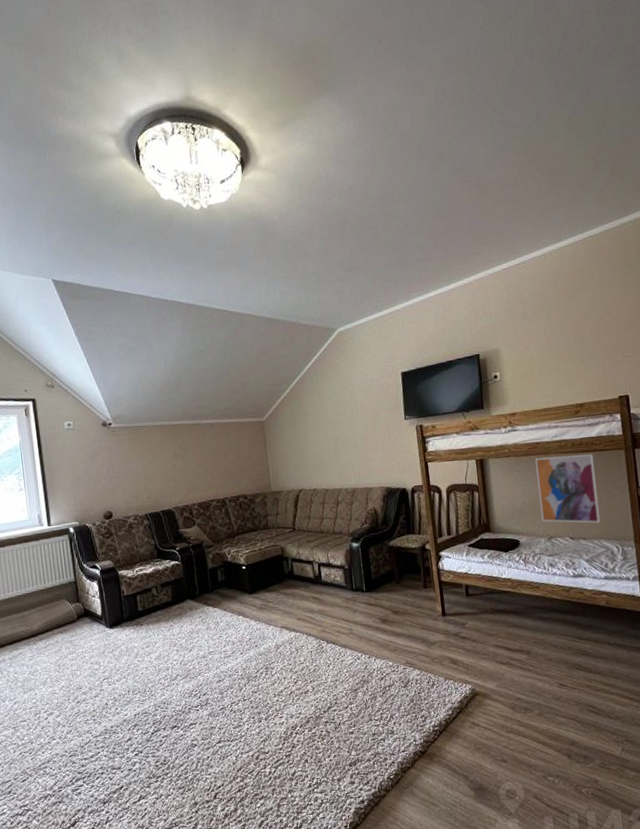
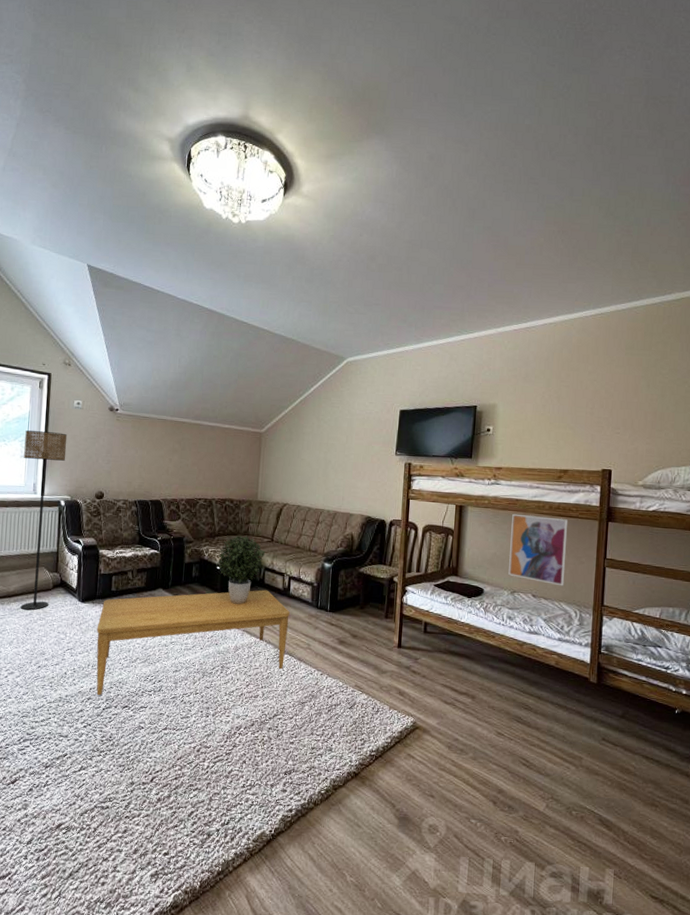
floor lamp: none [19,458,77,647] -> present [20,430,68,610]
coffee table: none [130,581,329,721] -> present [96,590,290,696]
potted plant: none [241,529,291,603] -> present [216,535,266,605]

